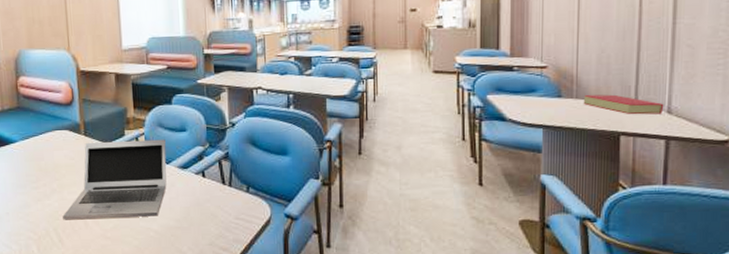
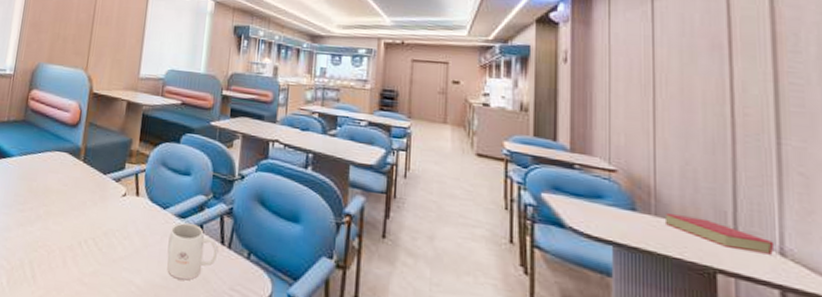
laptop: present [63,139,167,220] -> none [41,170,167,269]
mug: none [175,171,221,219] -> present [167,222,219,281]

